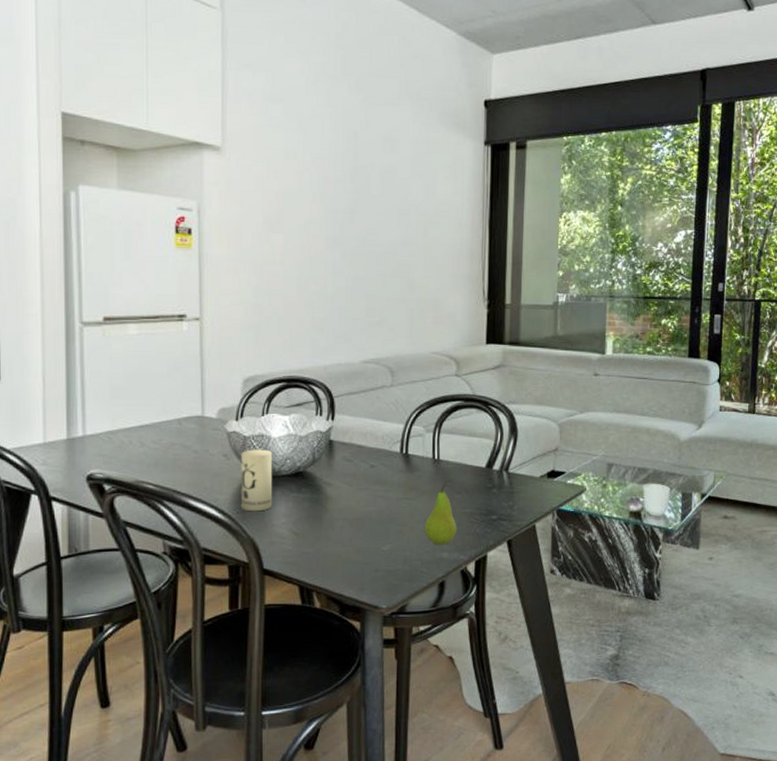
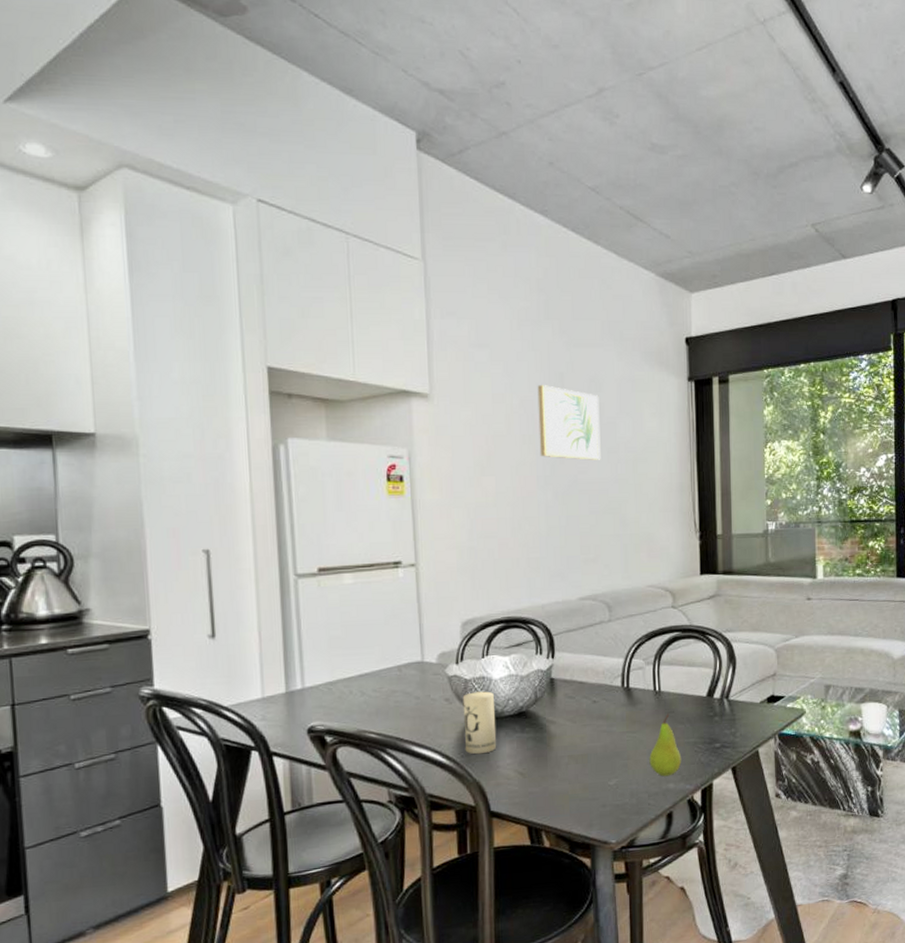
wall art: none [330,143,393,222] -> present [537,385,601,460]

